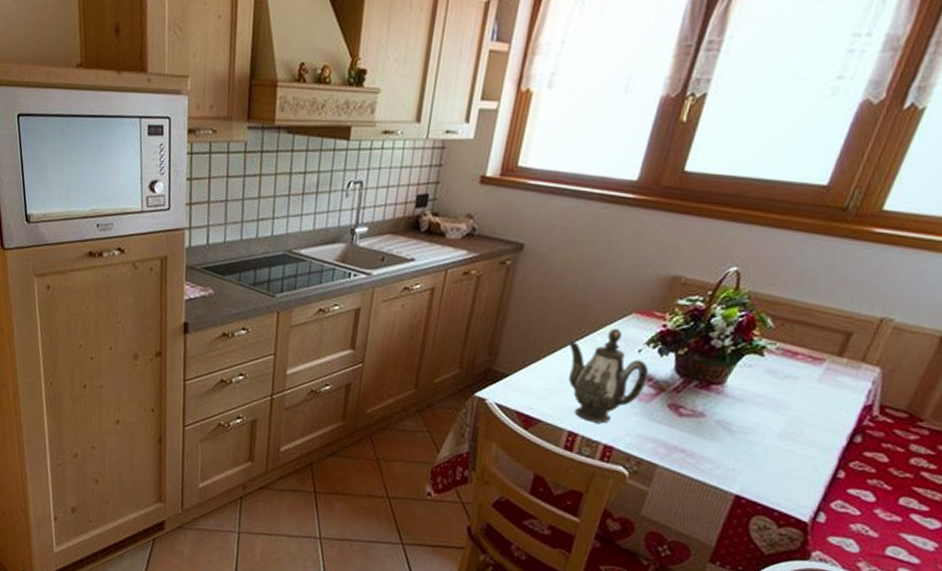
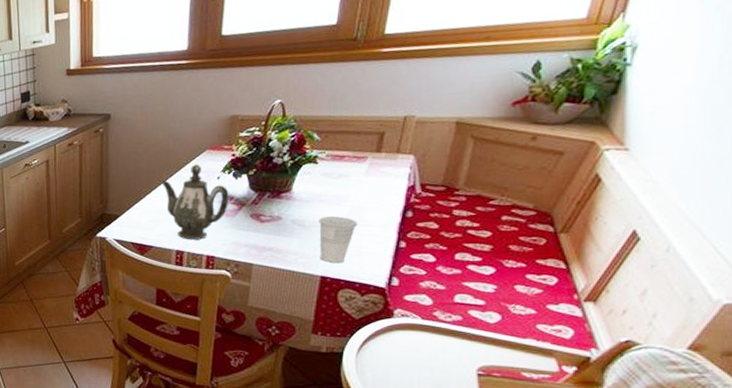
cup: none [739,423,794,484] -> present [319,215,357,264]

